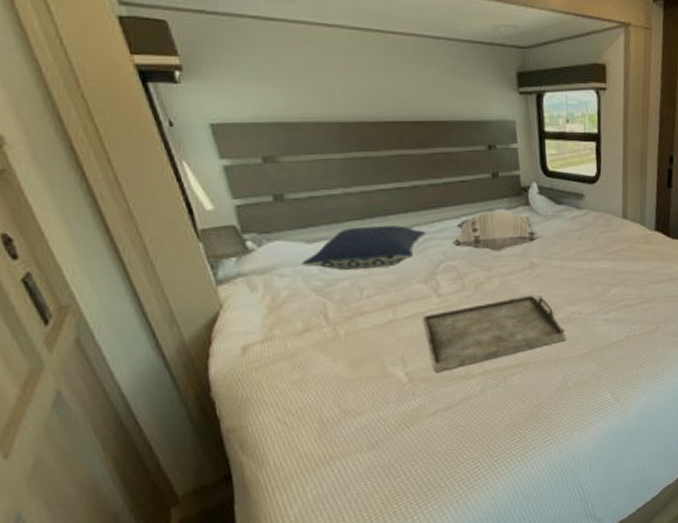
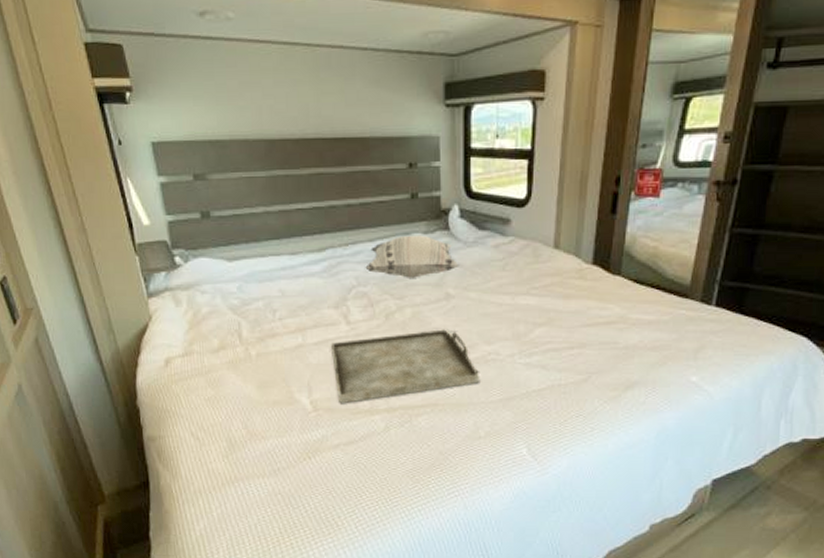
pillow: present [301,225,427,270] -> none [221,247,340,290]

